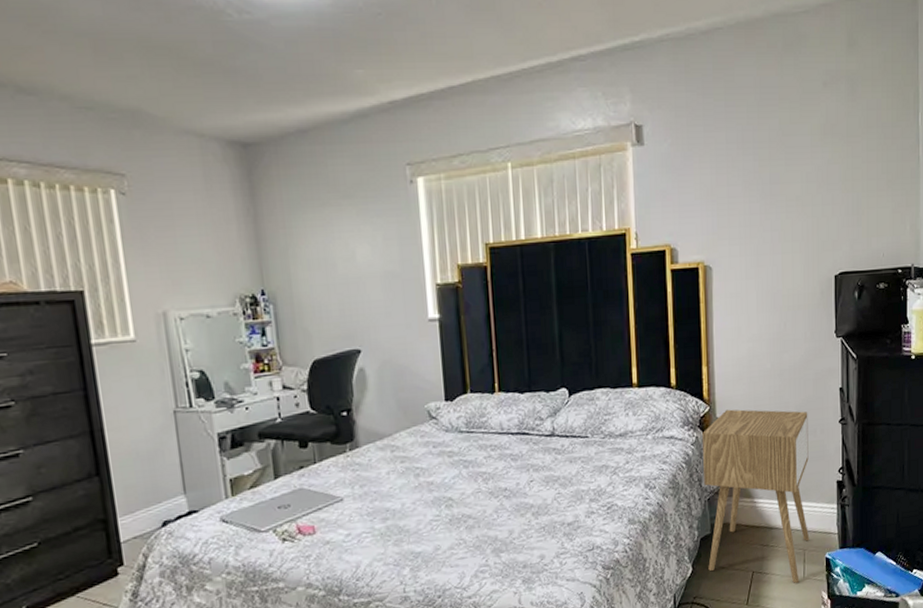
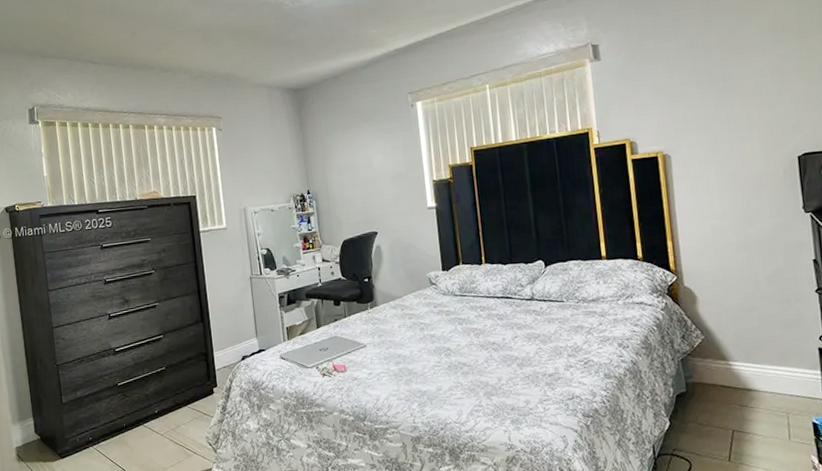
nightstand: present [702,409,810,583] -> none [671,279,793,445]

